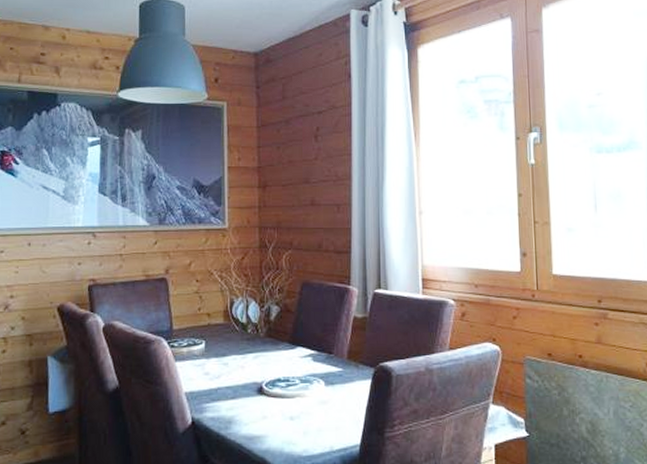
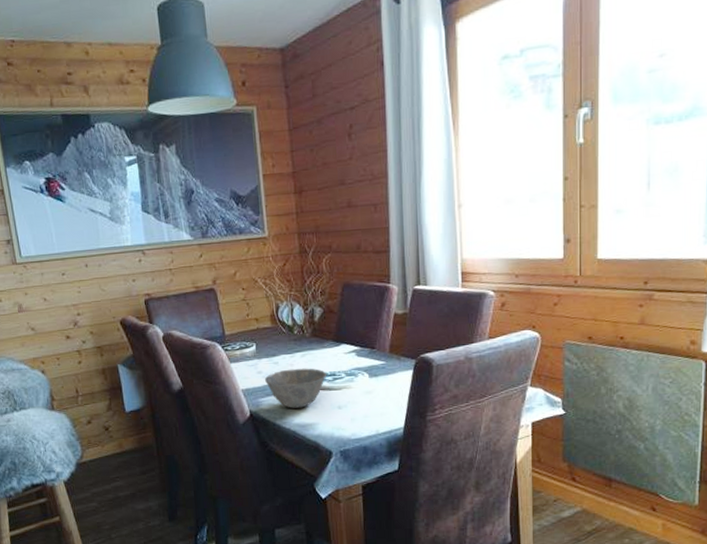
bowl: none [211,371,280,417] -> present [264,368,327,408]

